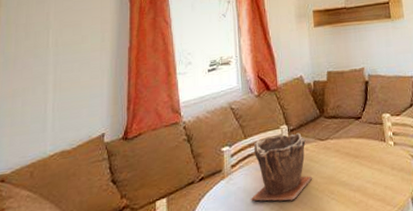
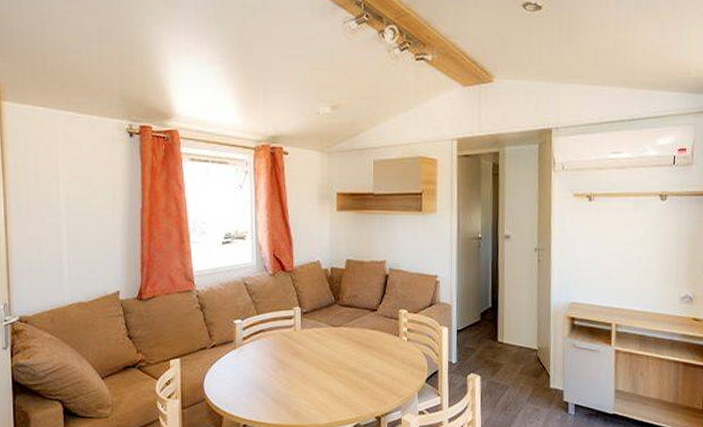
plant pot: present [250,133,312,201] -> none [259,316,321,378]

